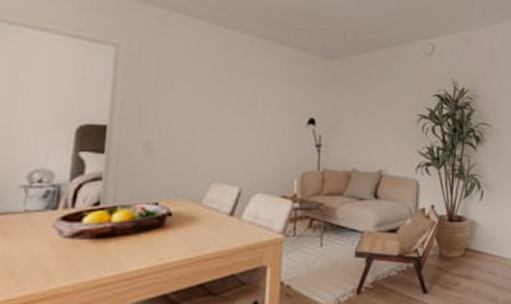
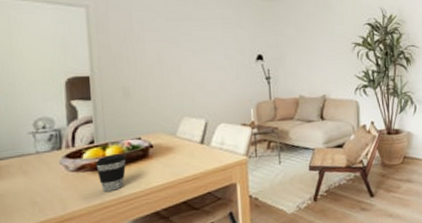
coffee cup: none [97,221,137,267] -> present [96,154,127,193]

